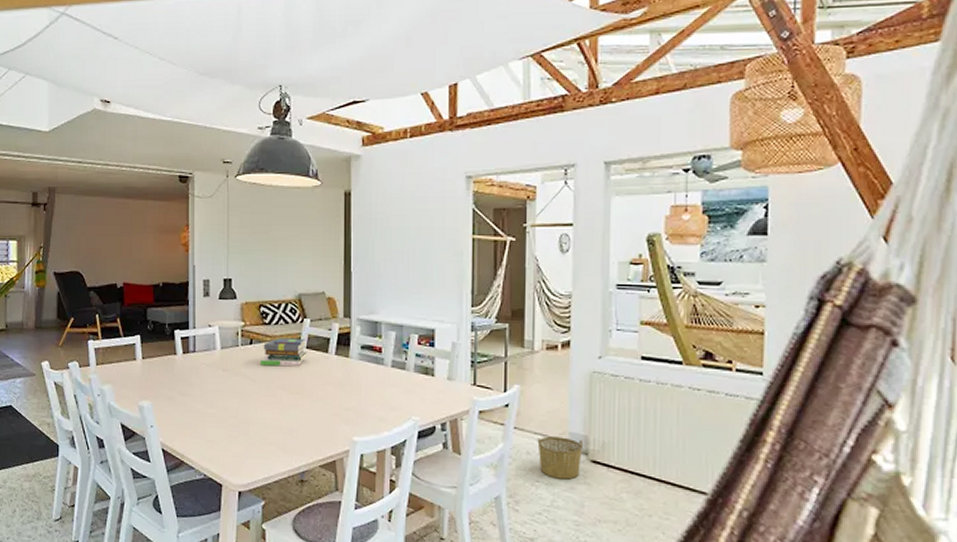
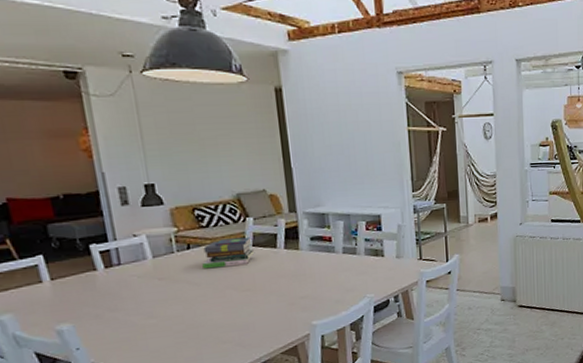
basket: present [537,436,583,480] -> none [476,291,512,325]

